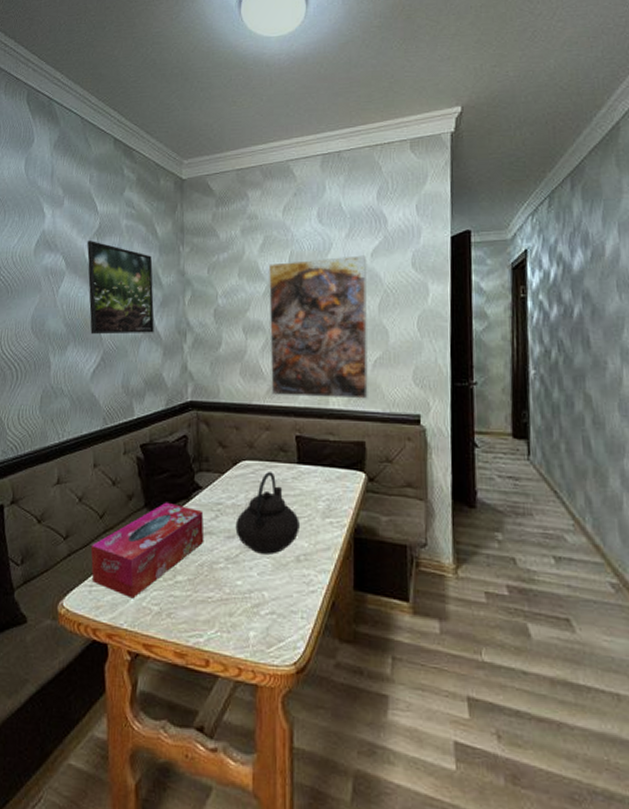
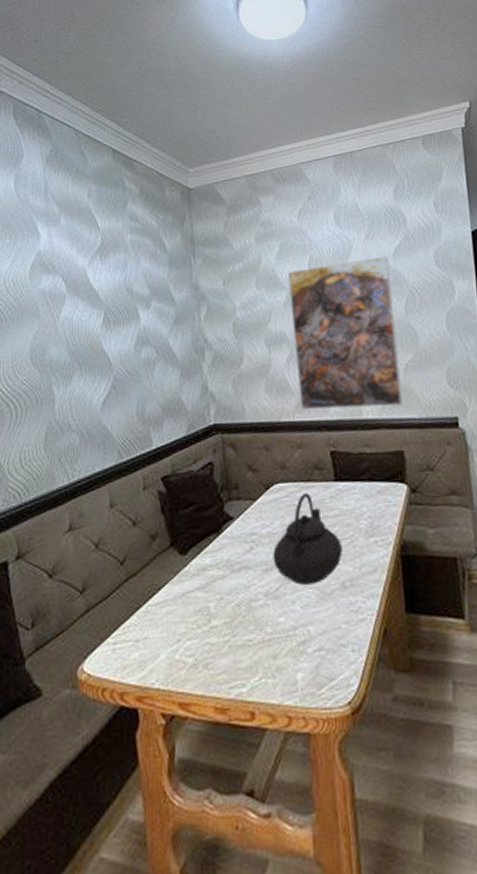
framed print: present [87,241,155,335] -> none [88,259,169,361]
tissue box: present [90,502,204,599] -> none [112,538,240,653]

